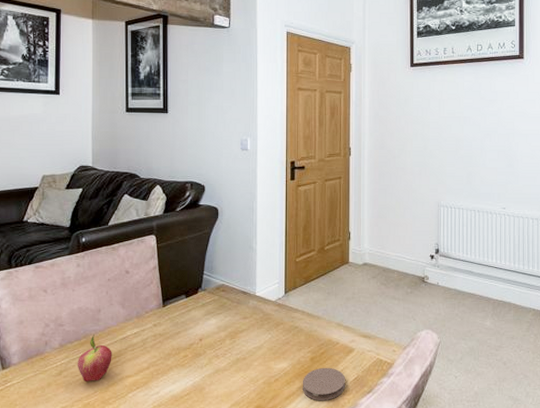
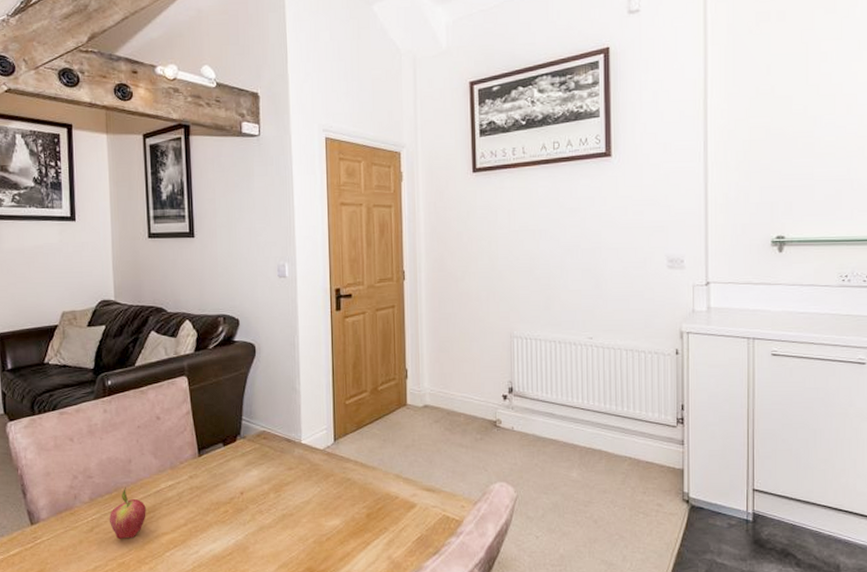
coaster: present [302,367,346,400] -> none [357,525,408,562]

